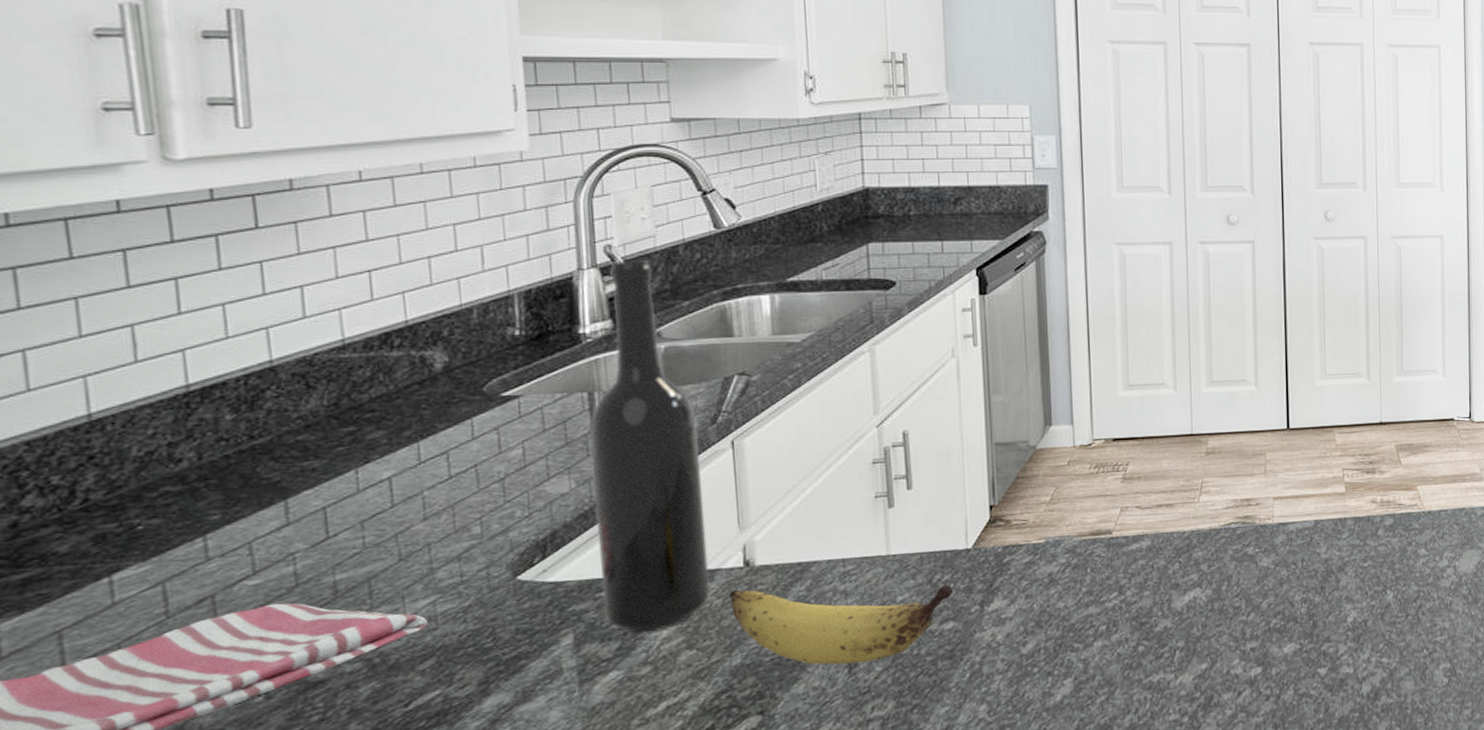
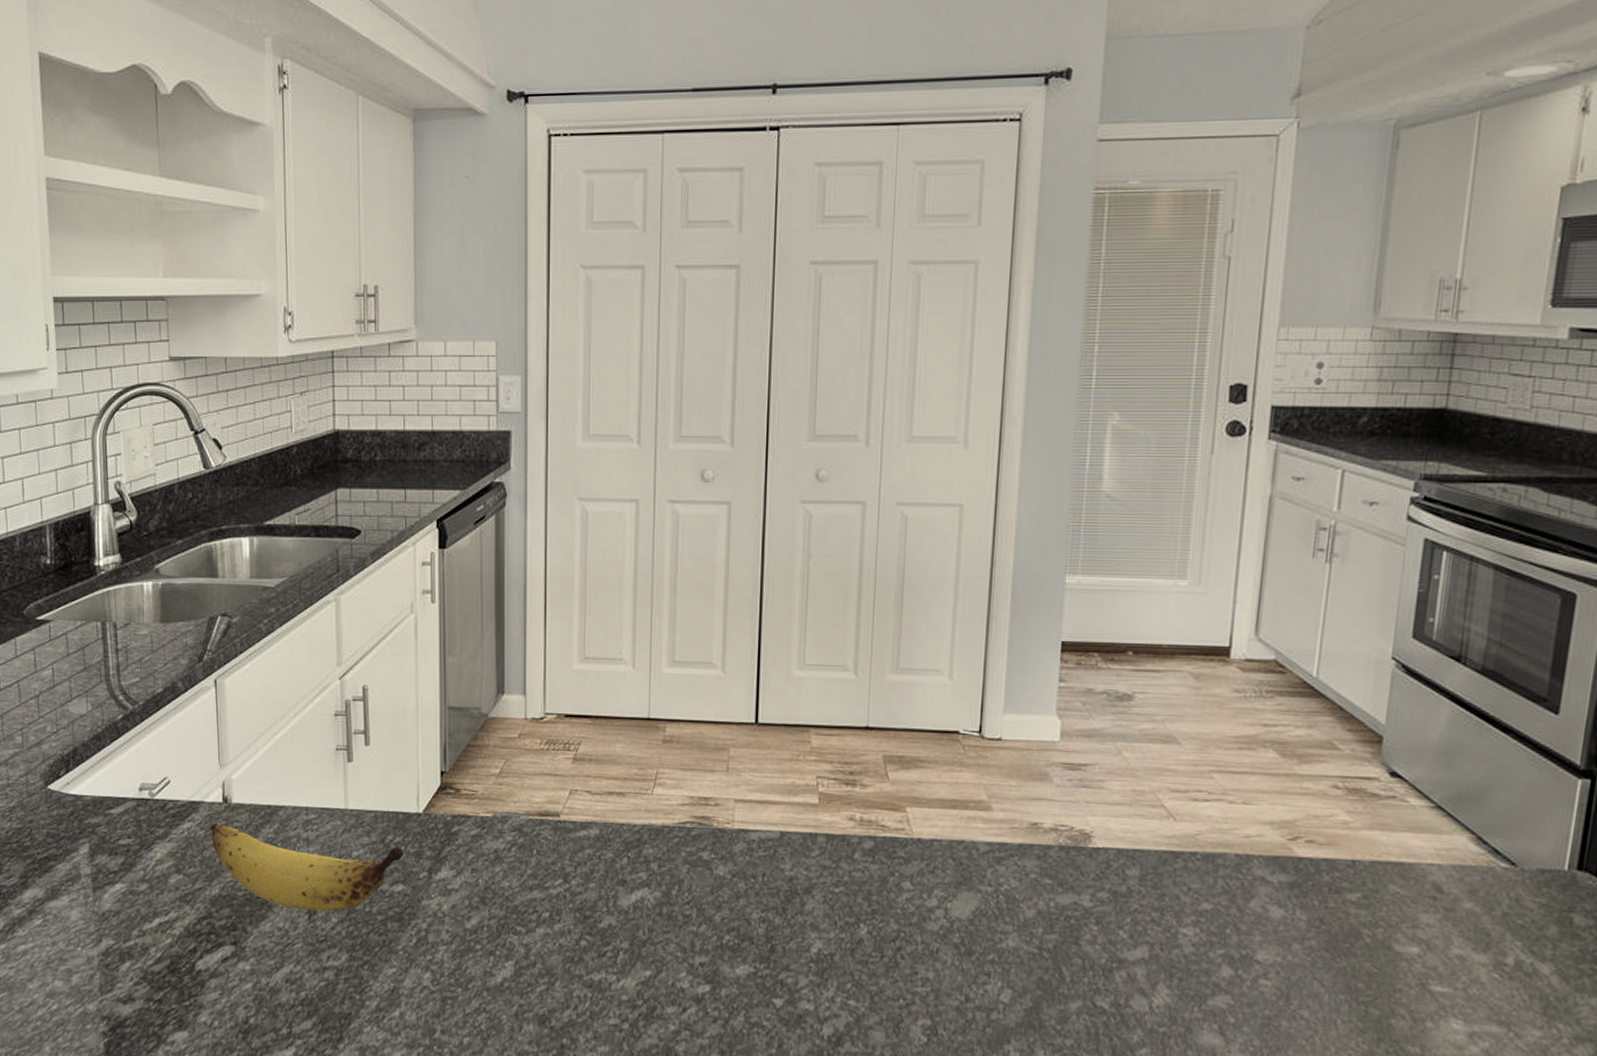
bottle: present [590,261,710,634] -> none [102,498,195,853]

